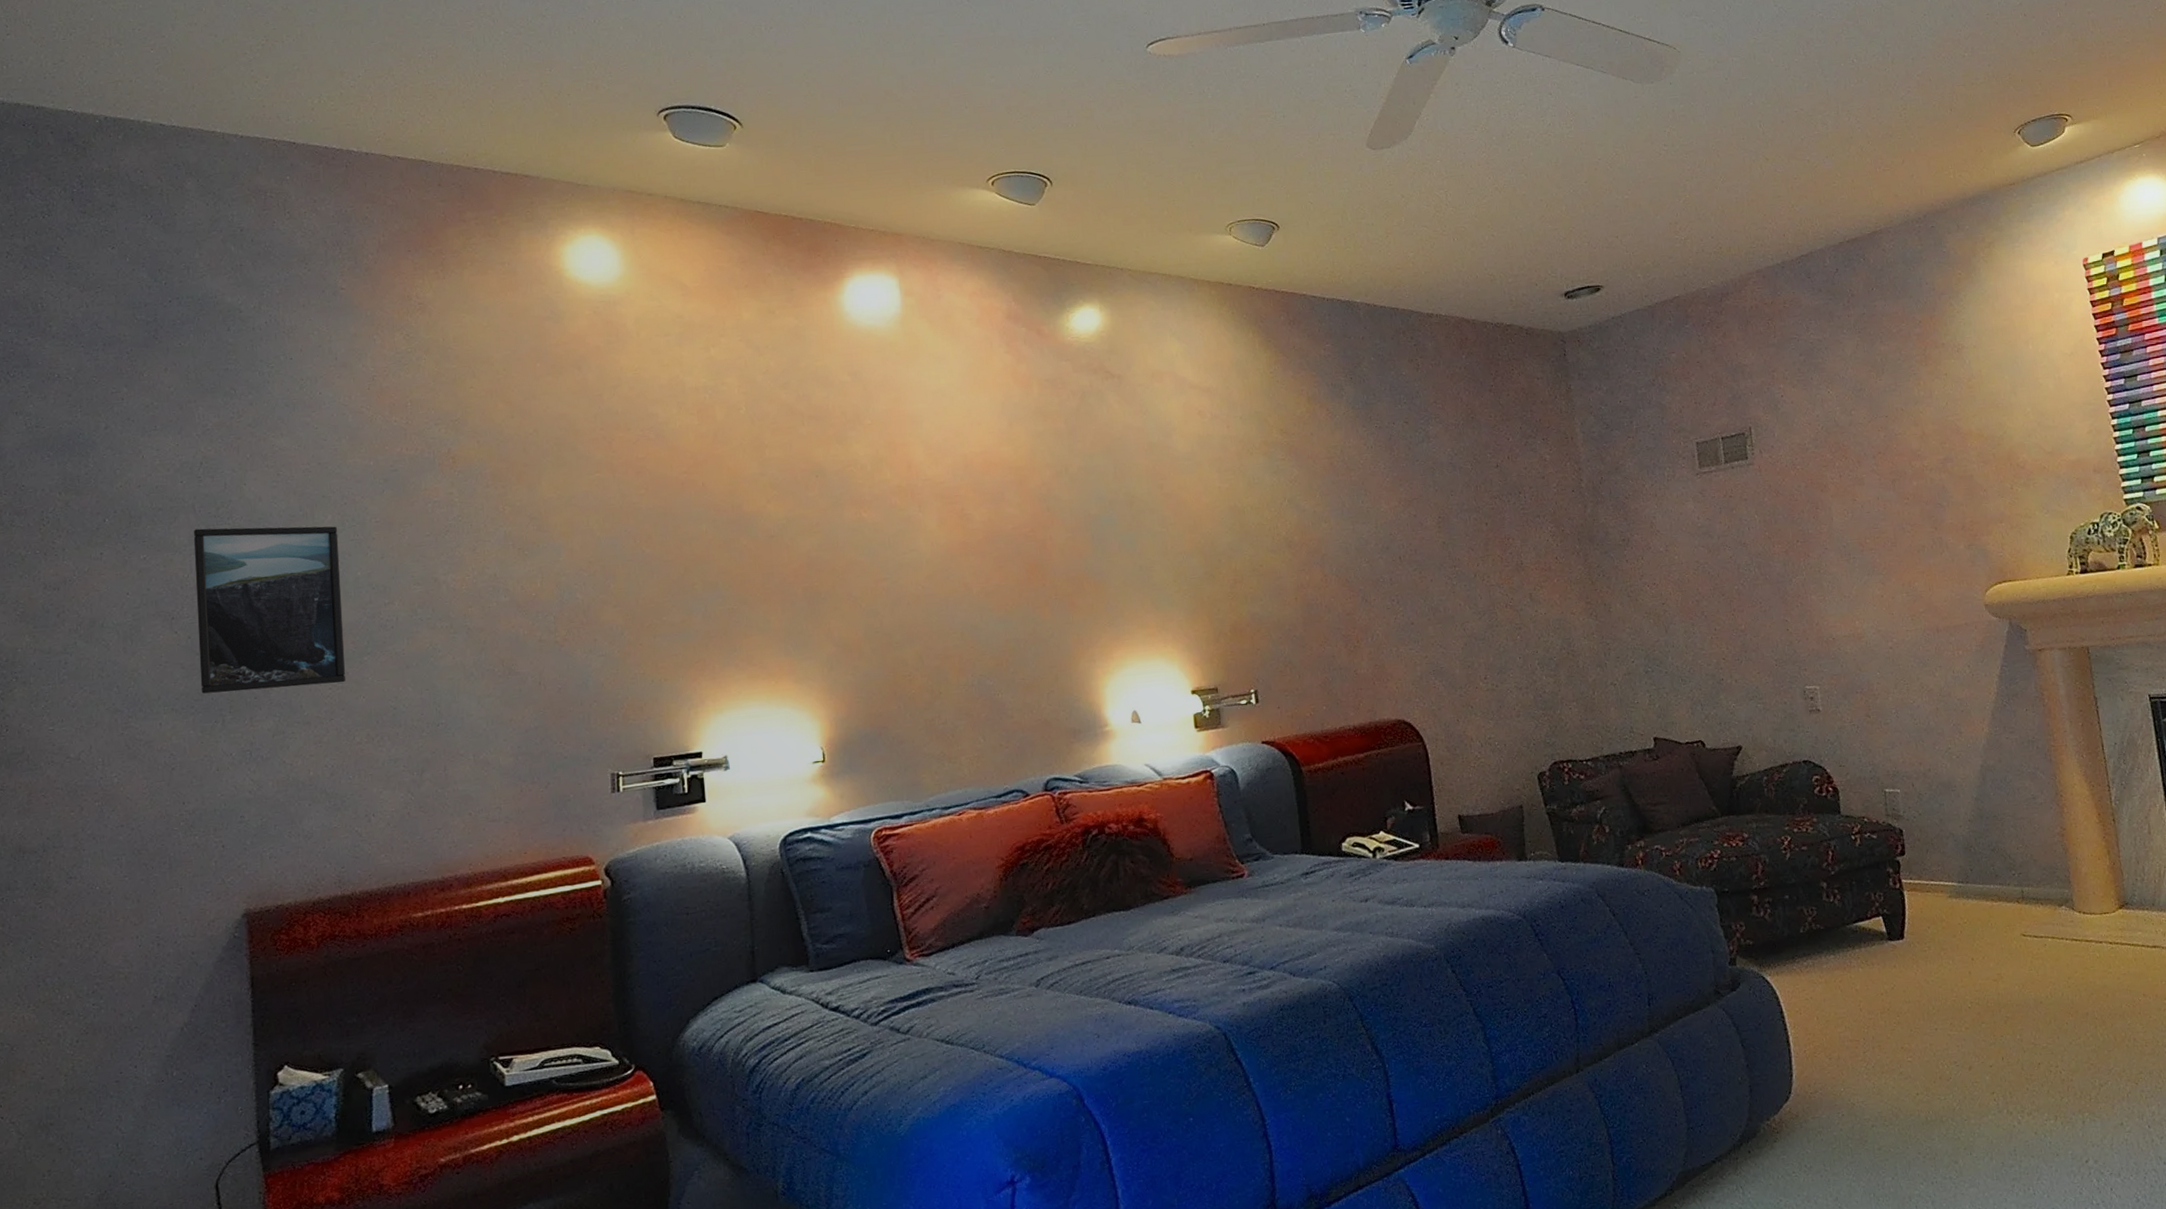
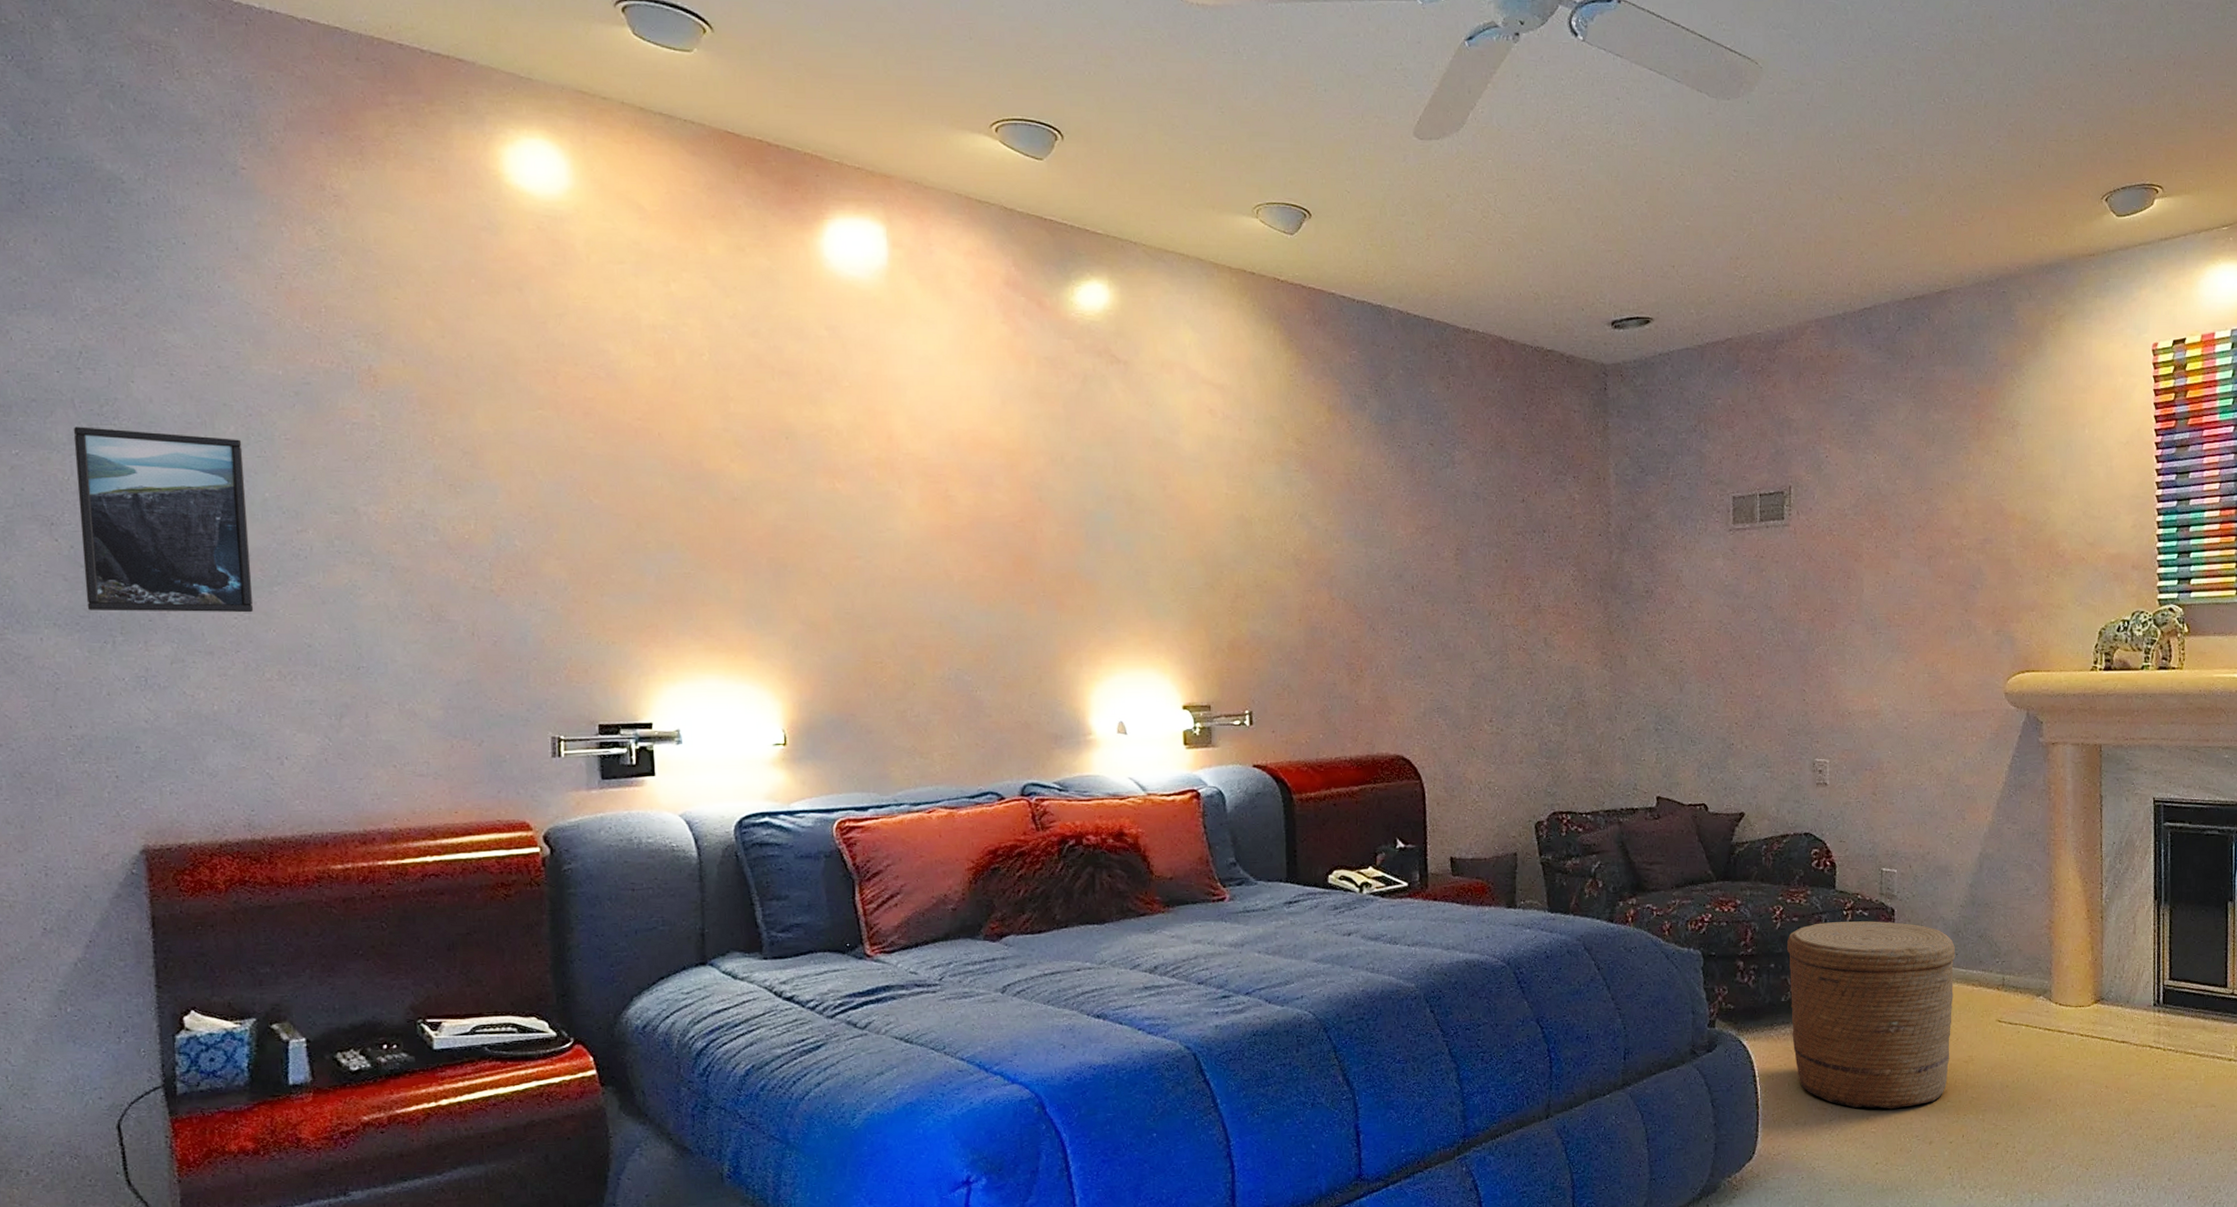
basket: none [1799,842,1979,1038] -> present [1786,921,1956,1109]

